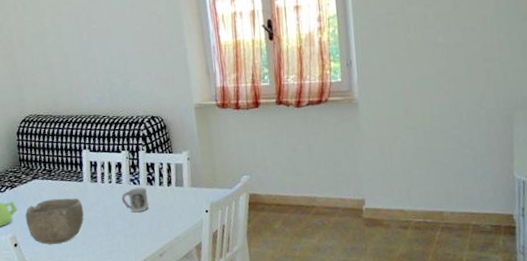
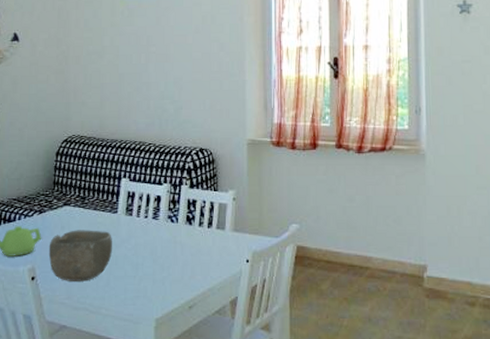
cup: present [121,187,149,213] -> none [156,226,184,255]

